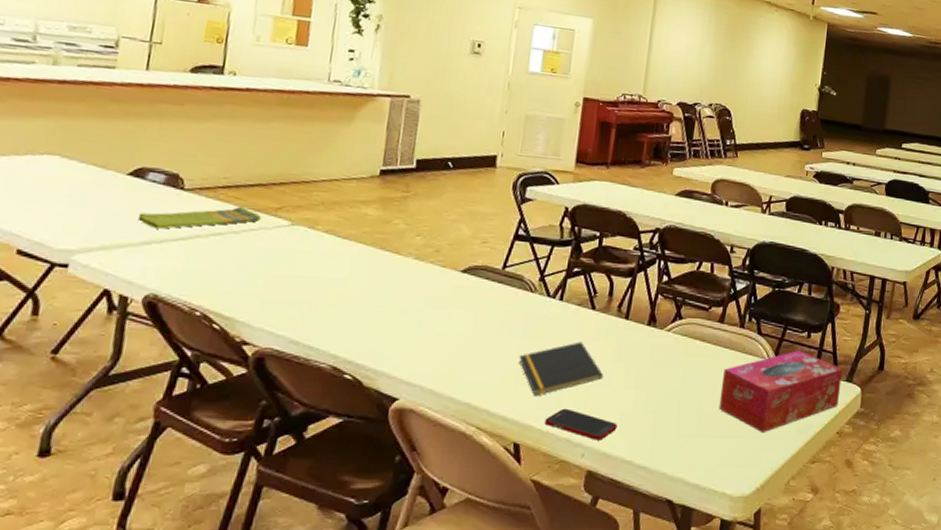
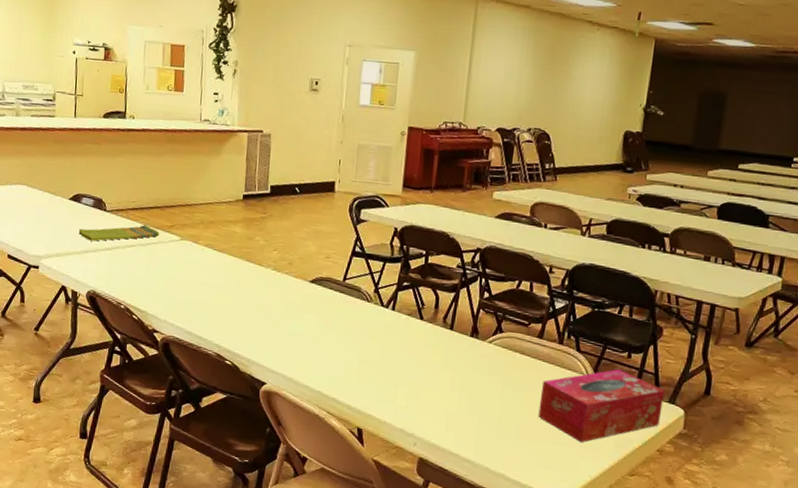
notepad: present [519,341,604,397] -> none [359,347,432,391]
cell phone: present [544,408,618,441] -> none [382,403,445,434]

